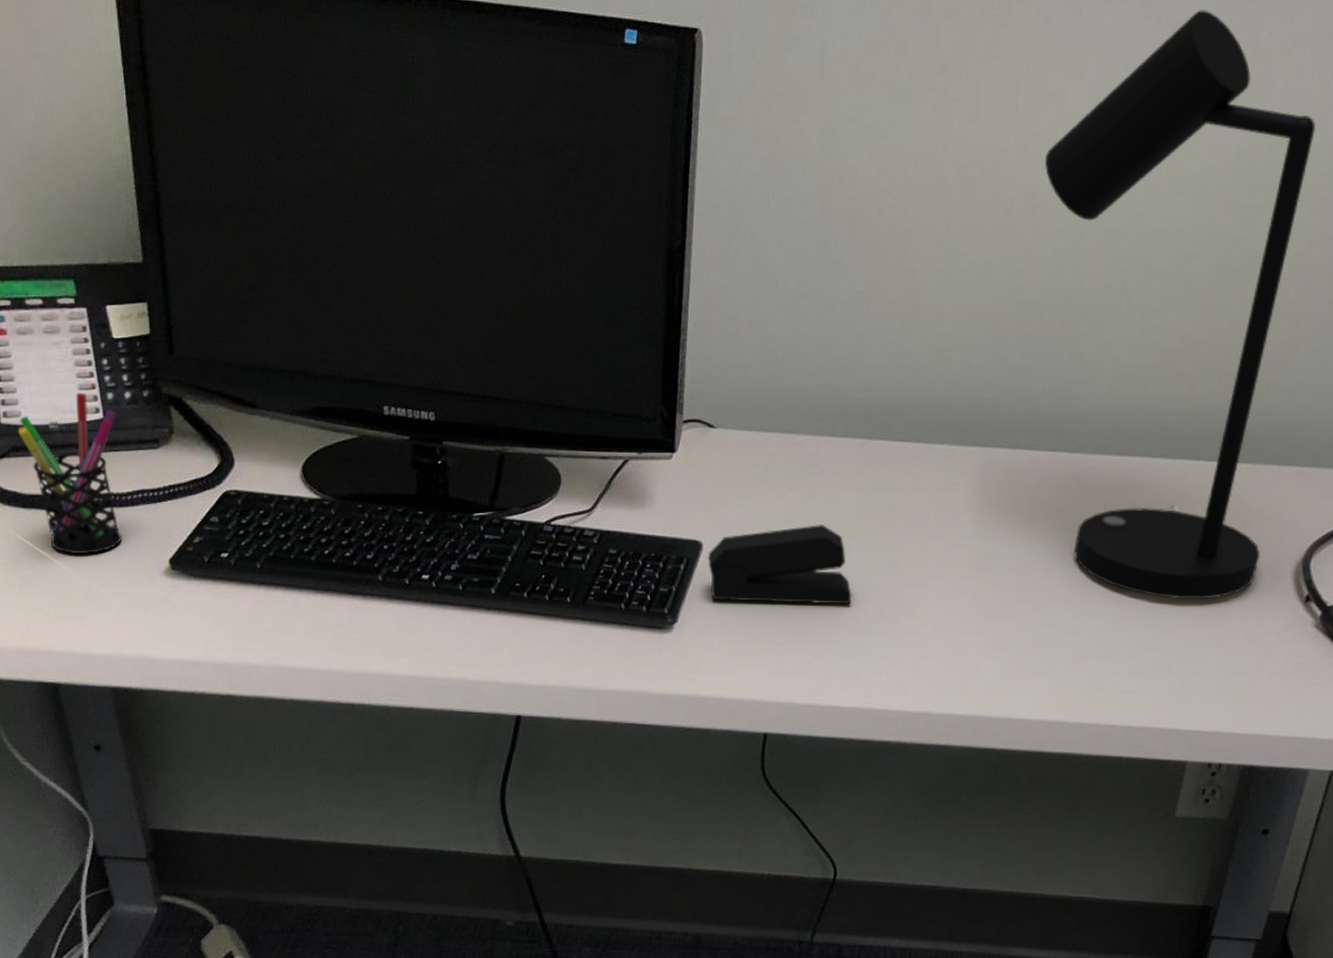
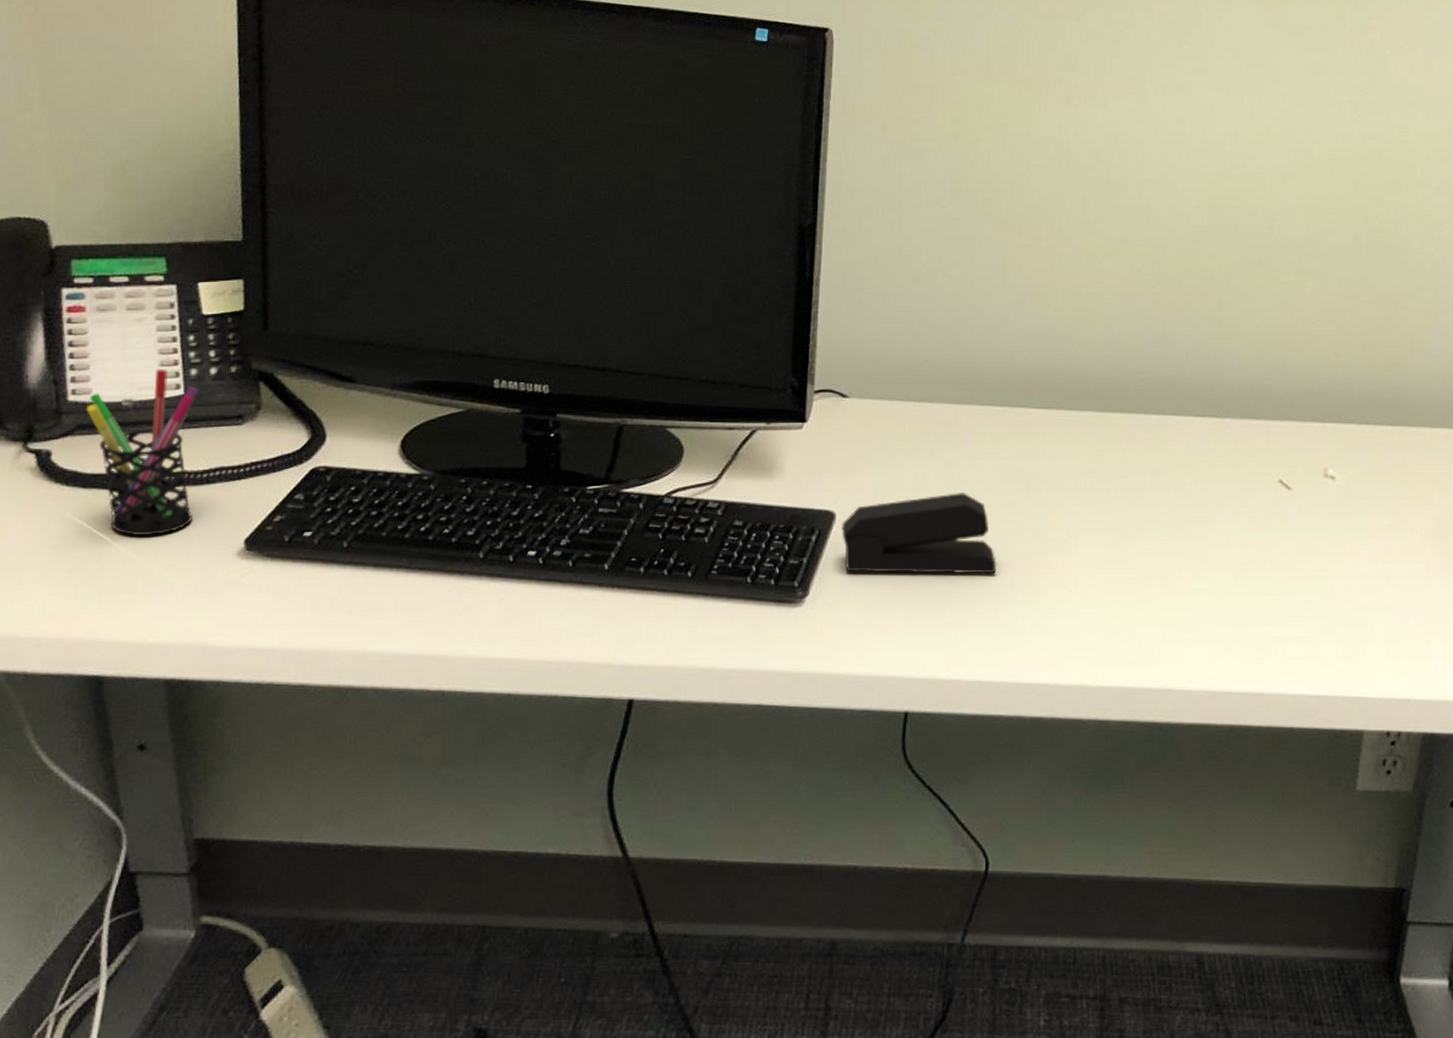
desk lamp: present [1045,10,1316,599] -> none [1175,16,1435,561]

